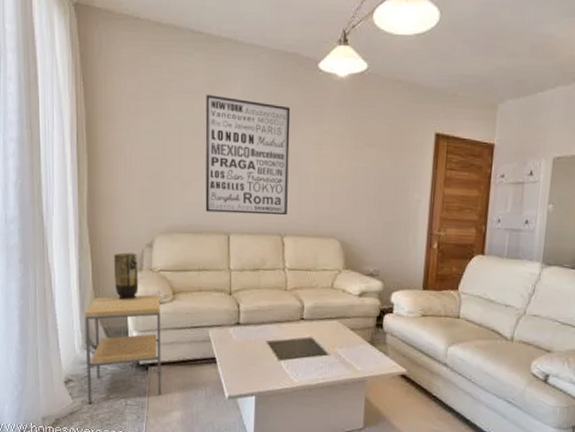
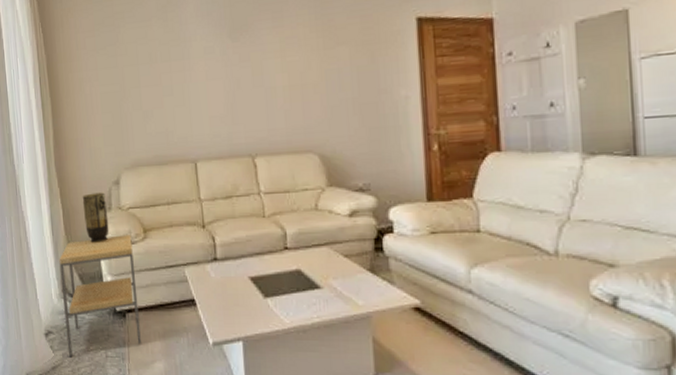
wall art: present [205,94,291,216] -> none [158,17,256,141]

